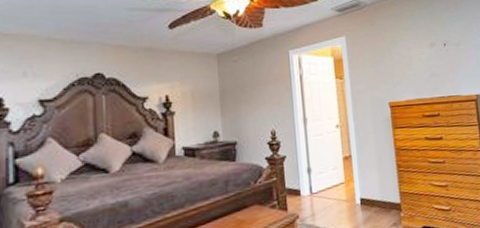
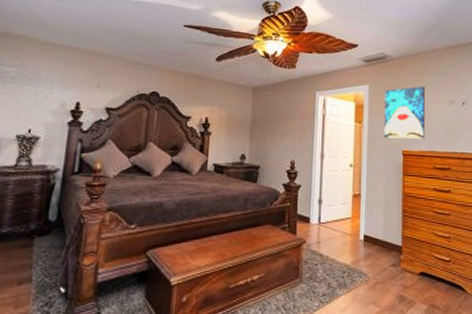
wall art: none [363,31,411,92] -> present [384,86,426,139]

